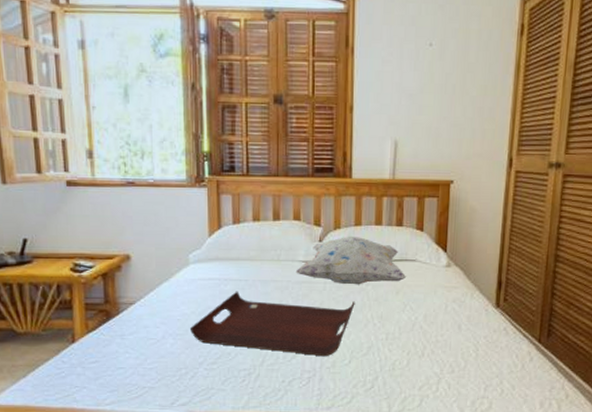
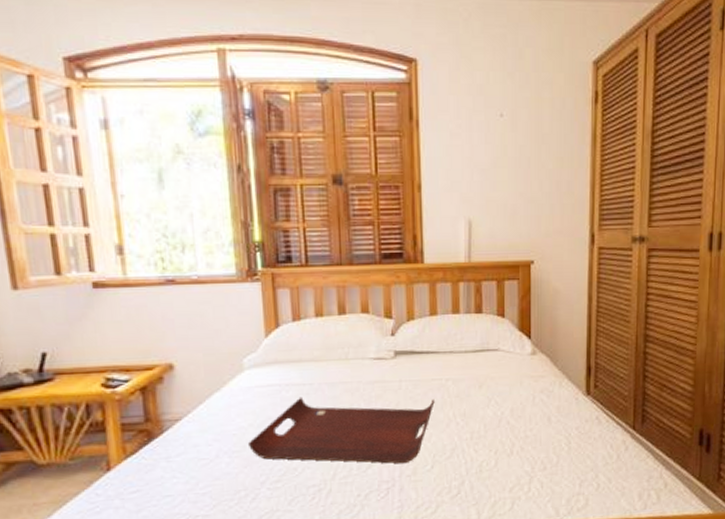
decorative pillow: present [295,236,407,285] -> none [366,327,490,382]

